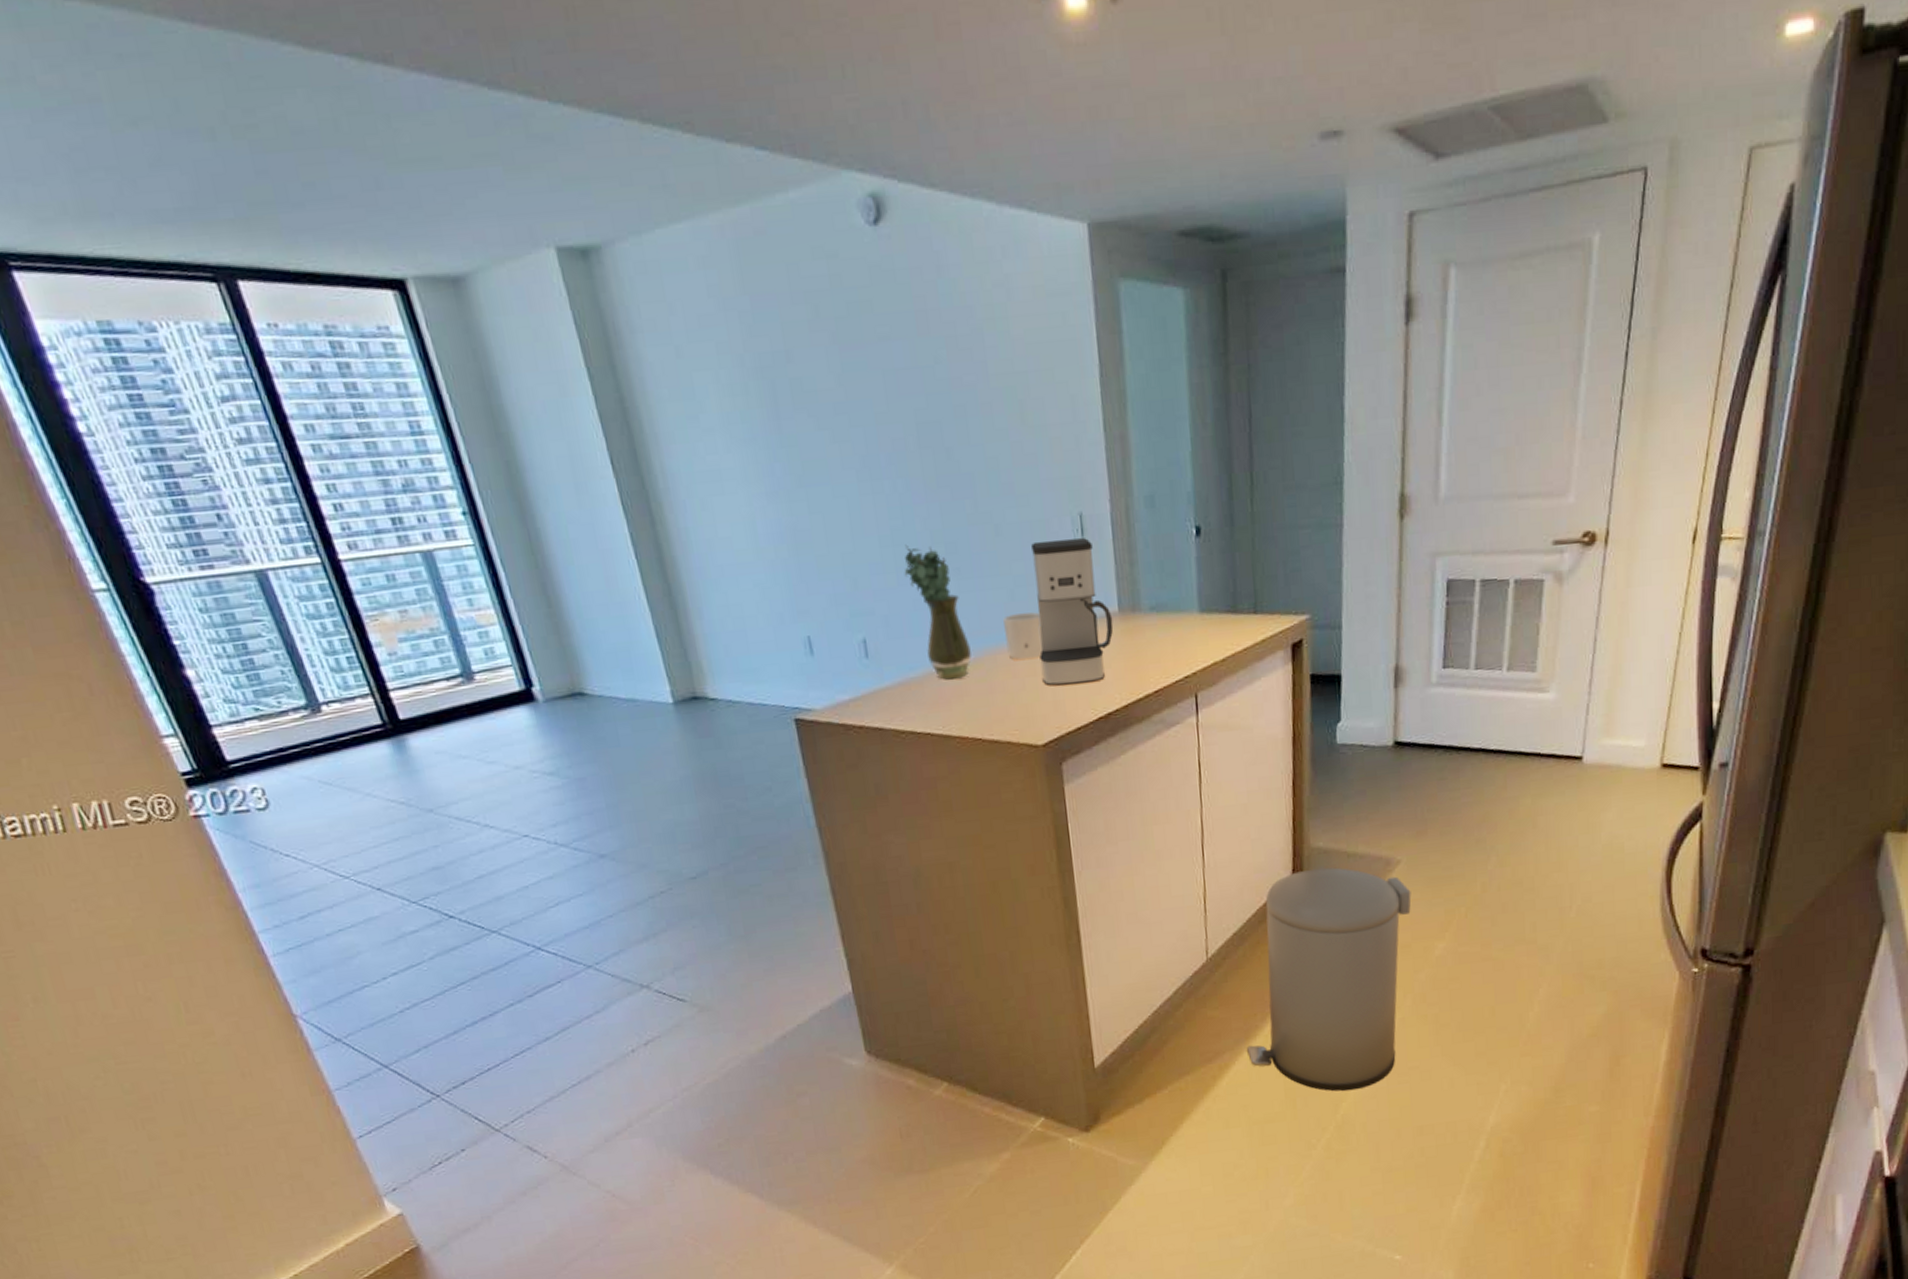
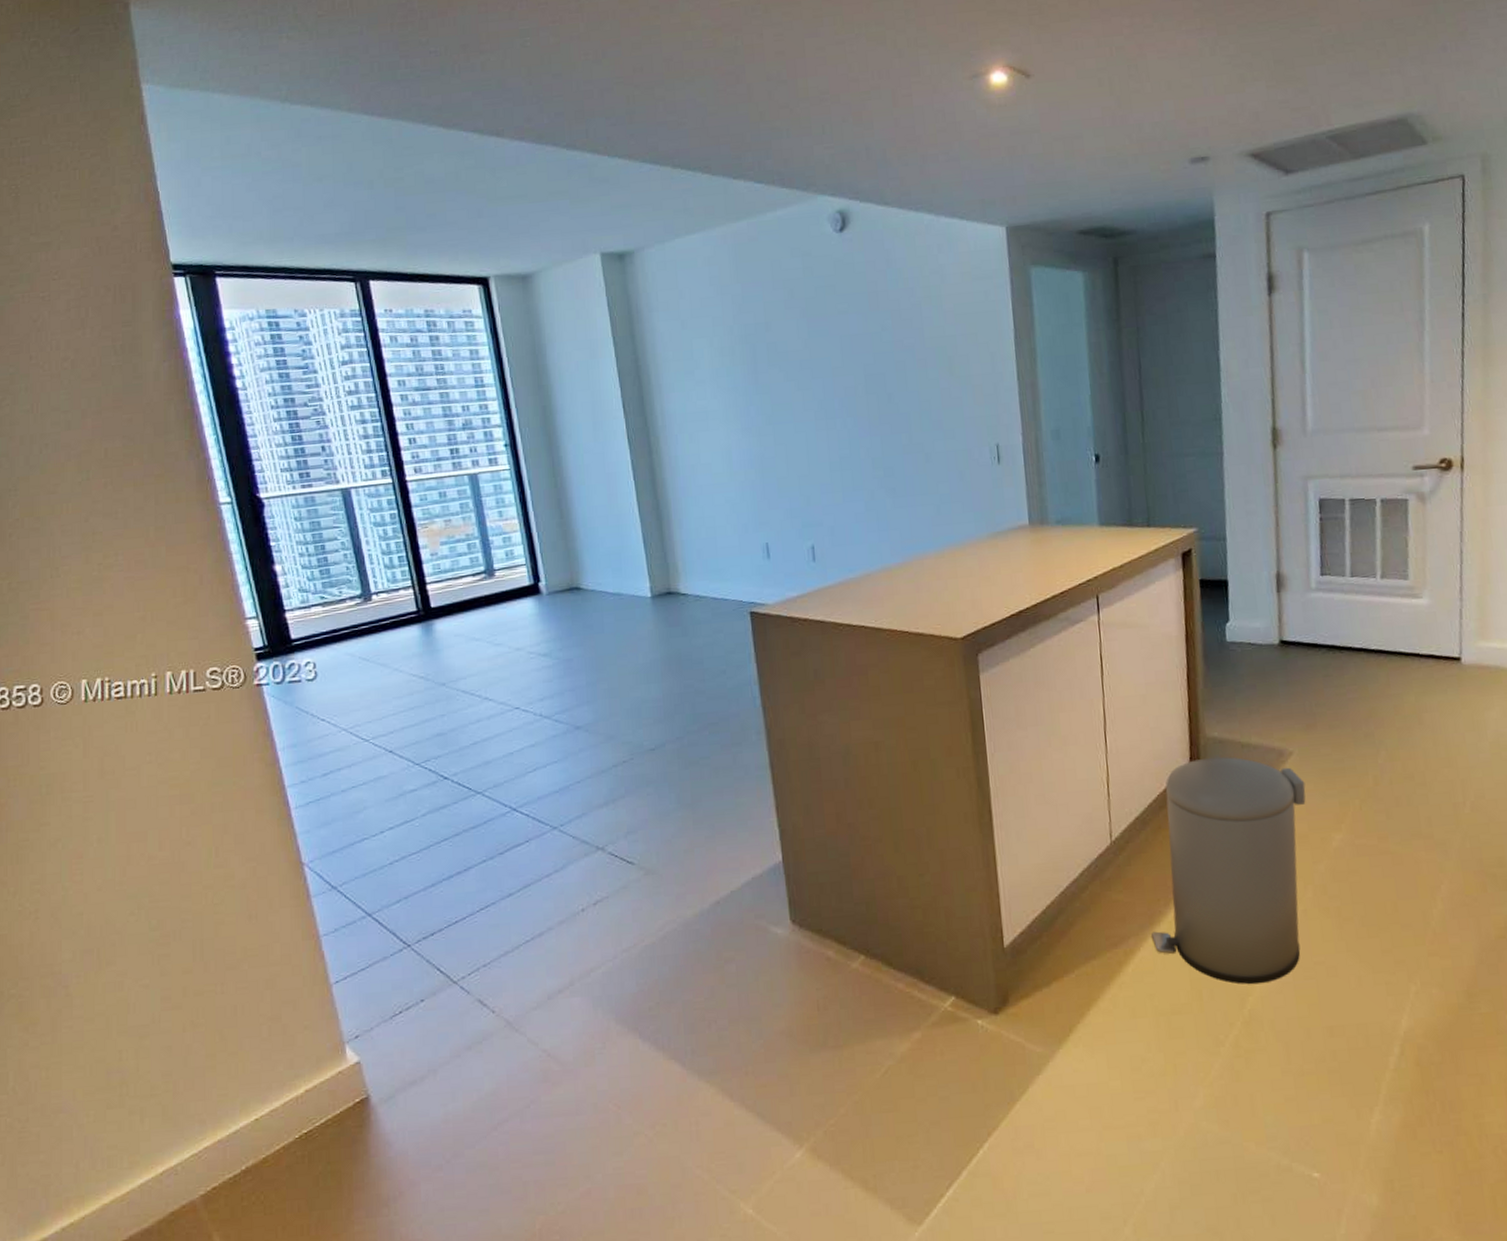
vase: present [904,544,972,680] -> none [849,469,902,581]
mug: present [1003,612,1043,661] -> none [930,524,963,565]
coffee maker: present [1031,538,1114,687] -> none [956,464,1025,587]

